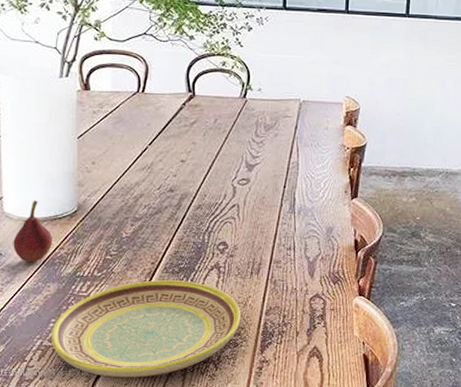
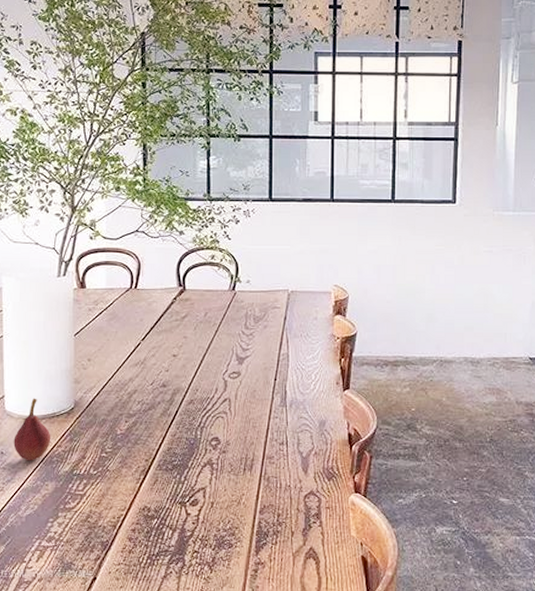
plate: present [50,280,241,379] -> none [48,478,235,581]

